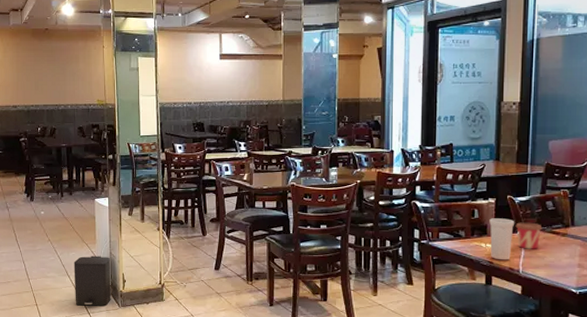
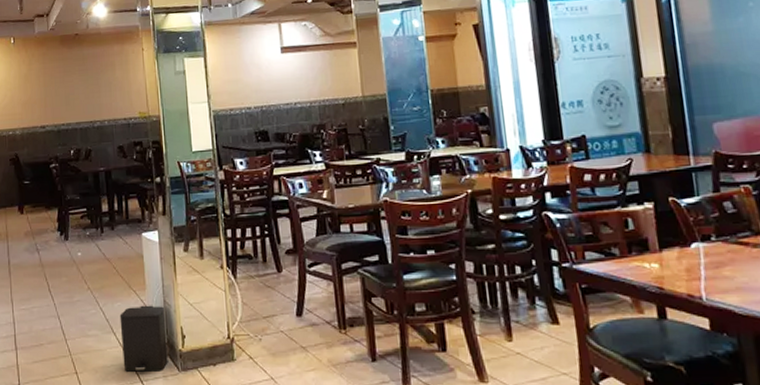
cup: present [489,218,515,260] -> none [649,228,687,285]
cup: present [515,222,543,249] -> none [686,231,725,268]

